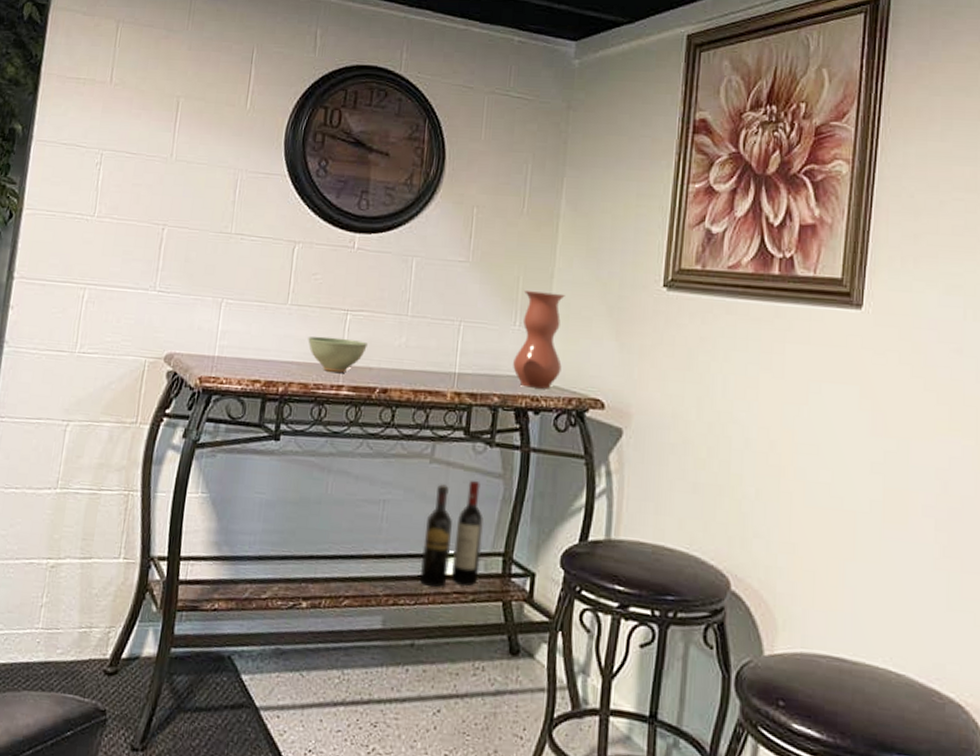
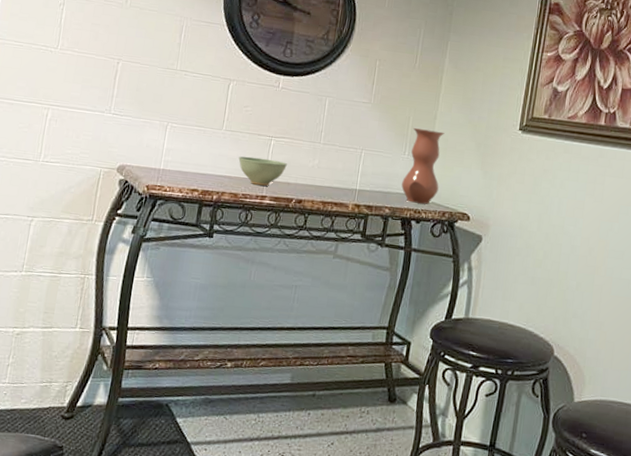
wine bottle: present [420,484,453,587] -> none [322,274,350,352]
wine bottle: present [451,480,484,587] -> none [346,271,373,352]

